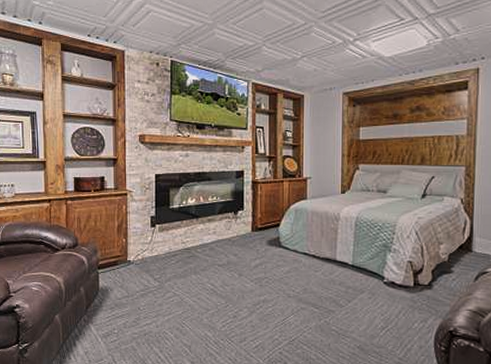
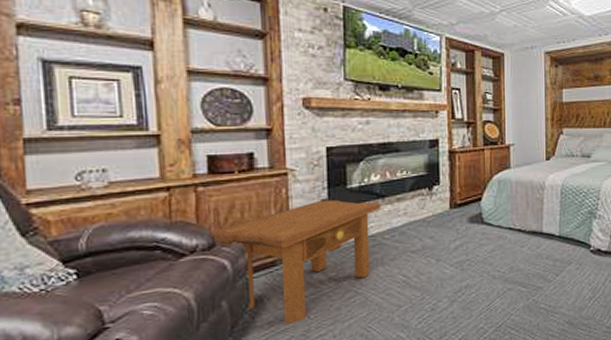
side table: none [73,216,196,311] -> present [208,199,382,324]

